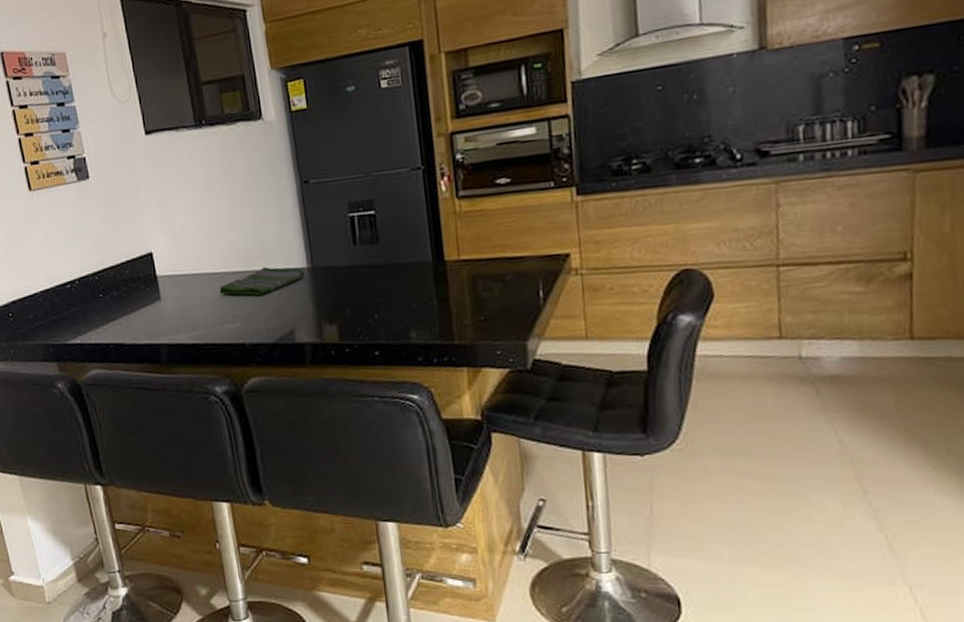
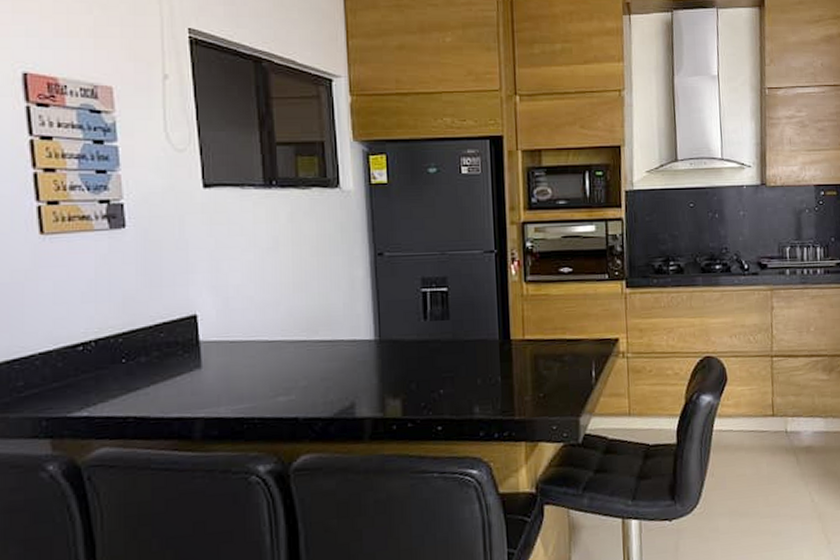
dish towel: present [219,267,305,296] -> none [273,337,372,368]

